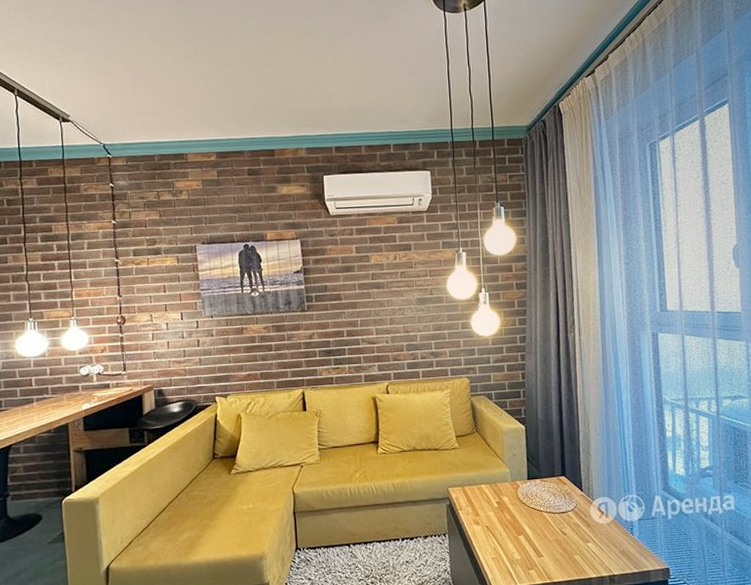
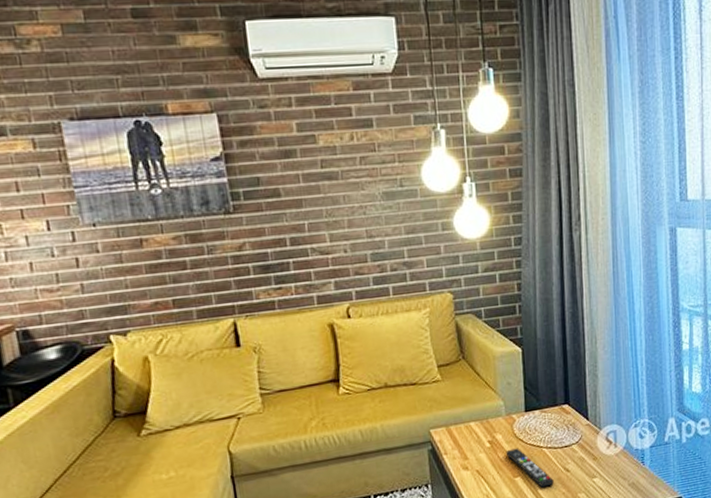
remote control: none [511,510,552,547] -> present [505,448,554,488]

